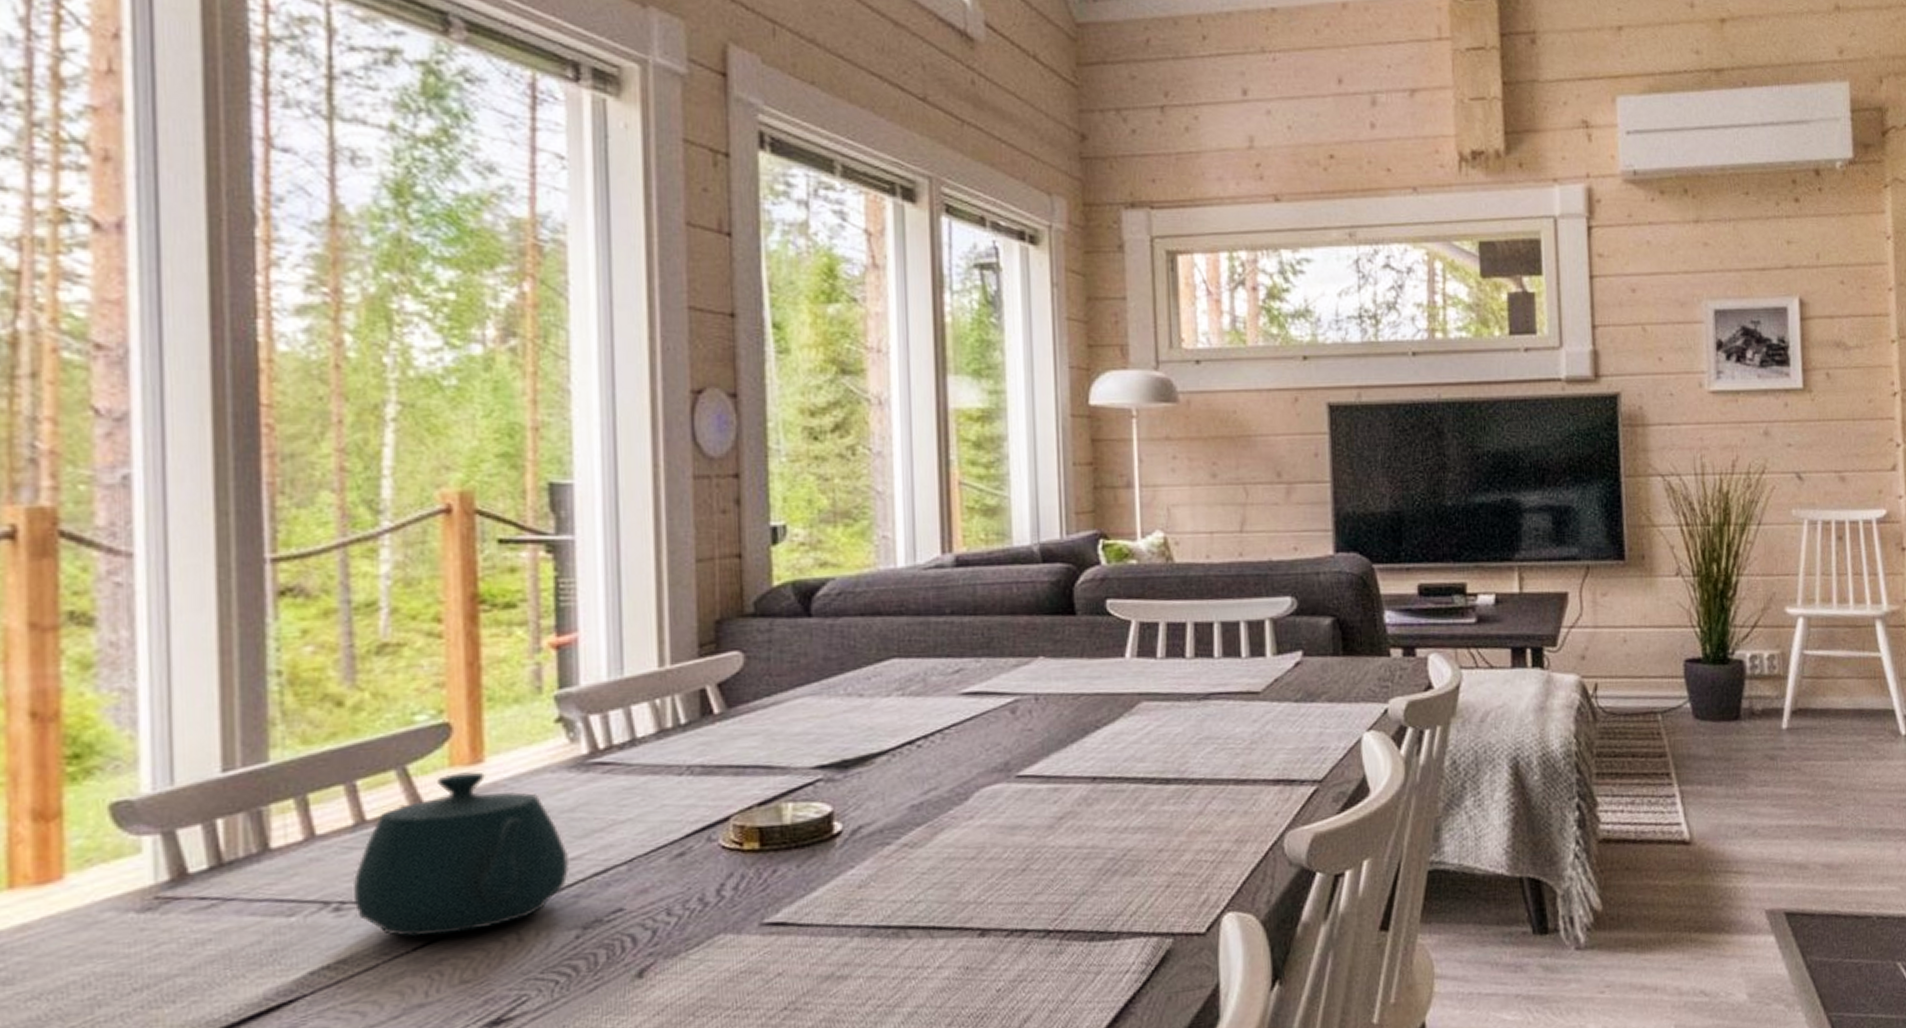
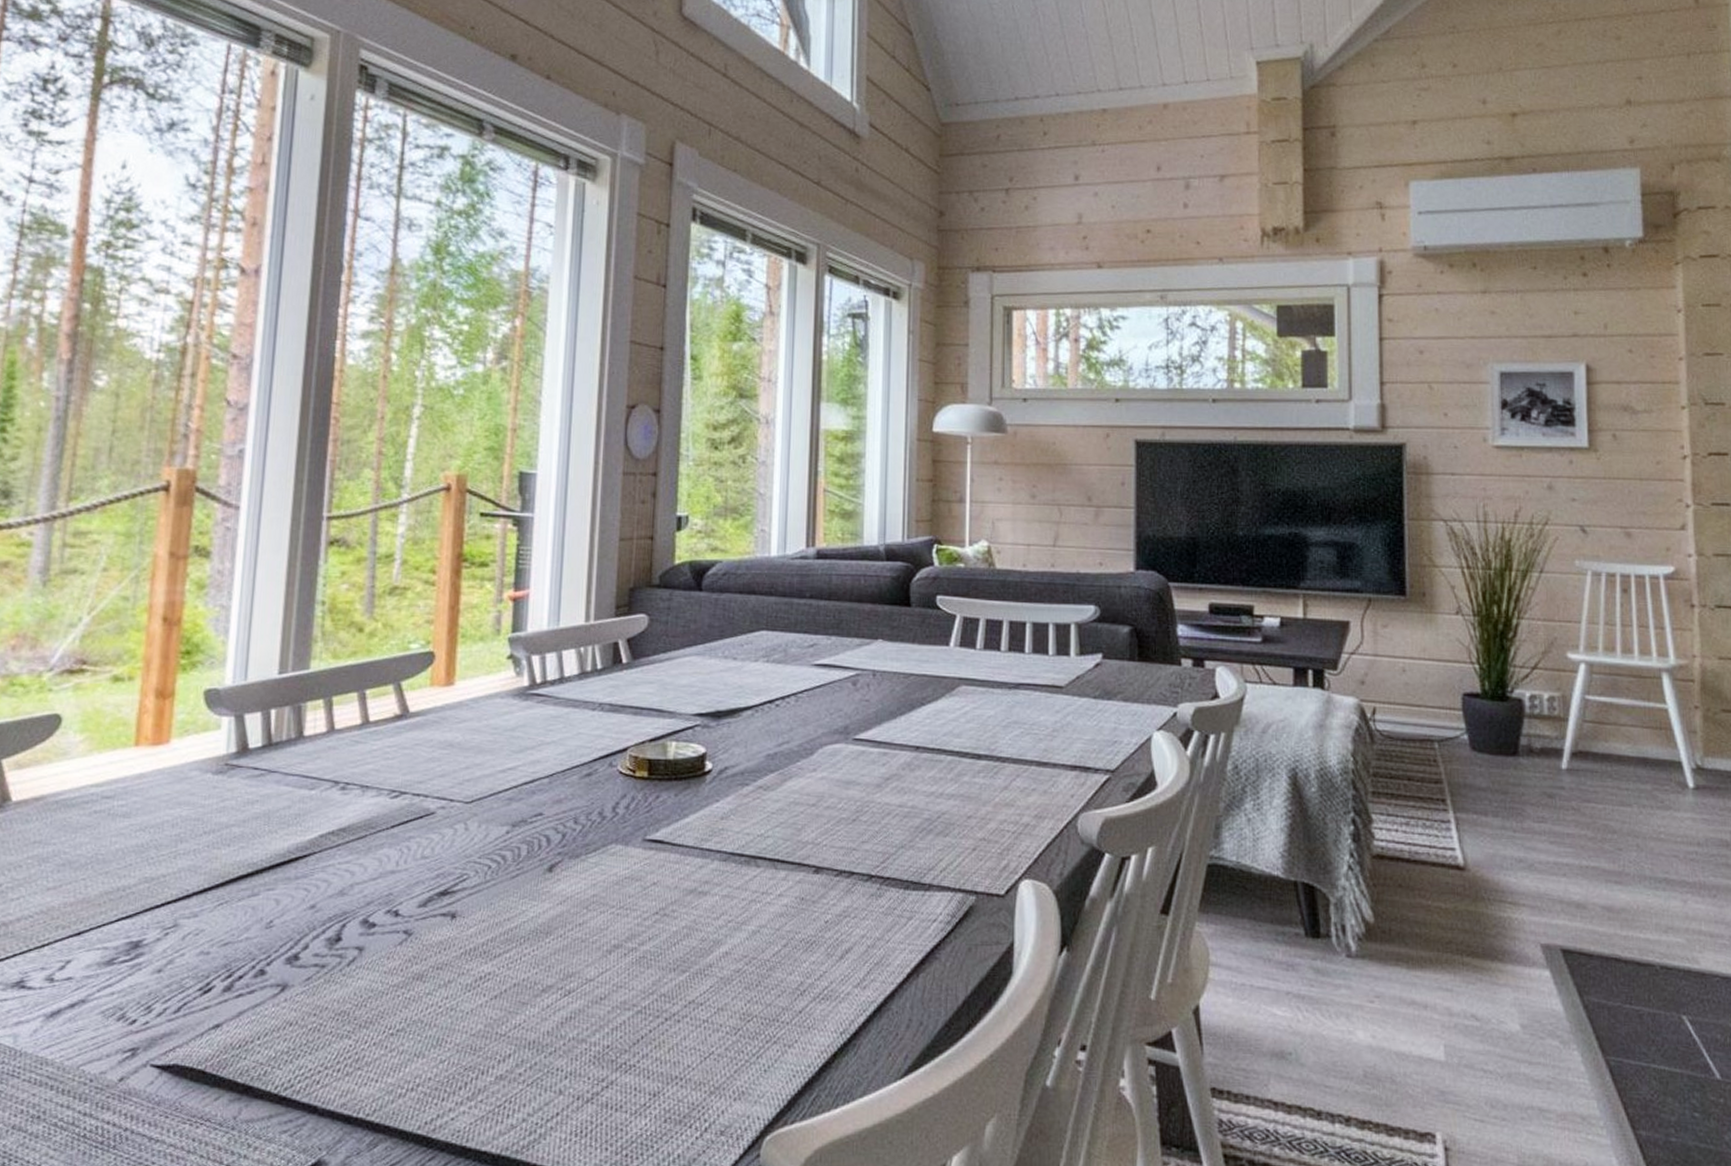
teapot: present [352,771,569,937] -> none [355,691,507,818]

